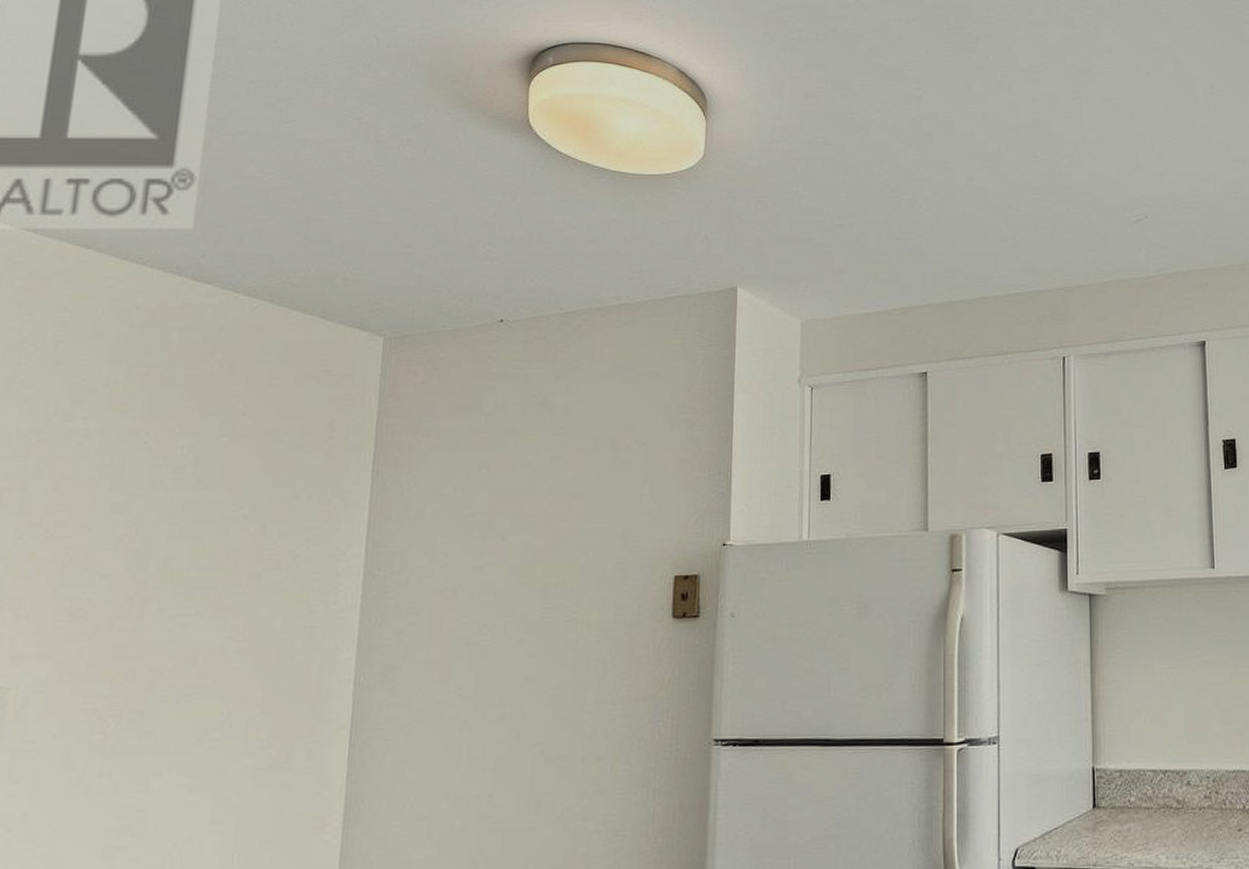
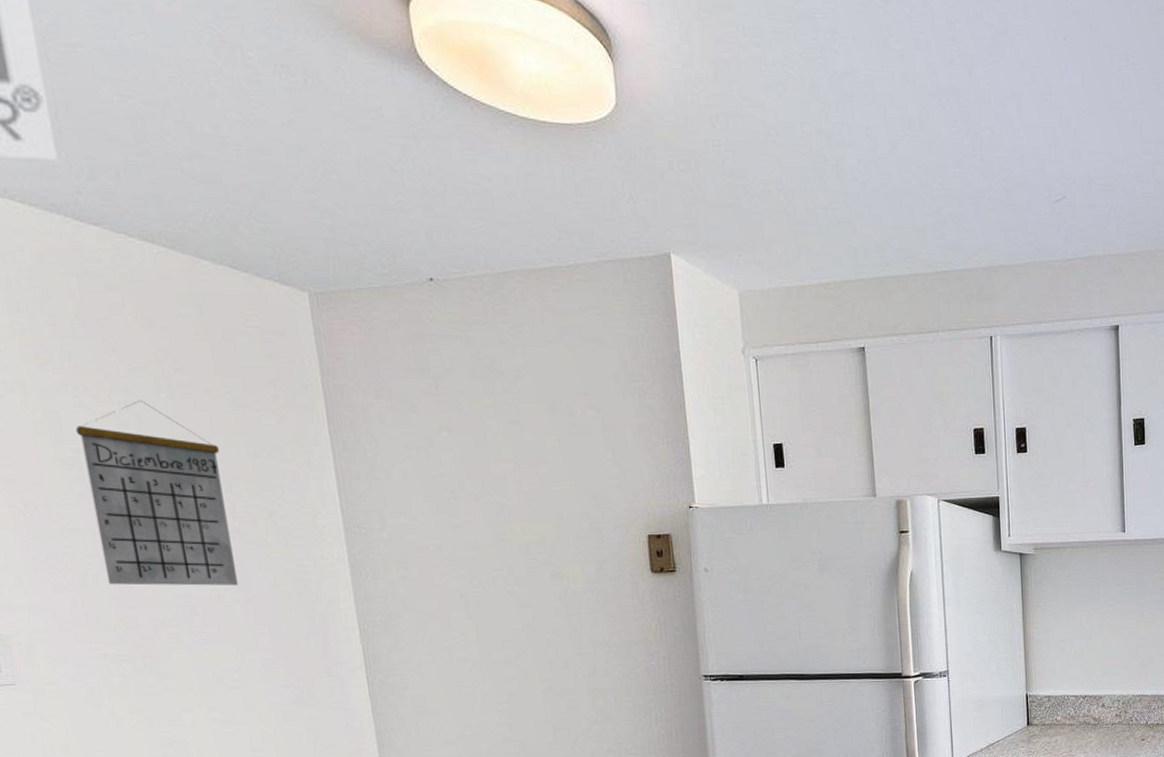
calendar: none [120,443,263,634] -> present [76,399,238,586]

